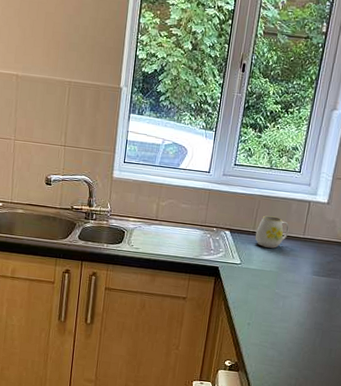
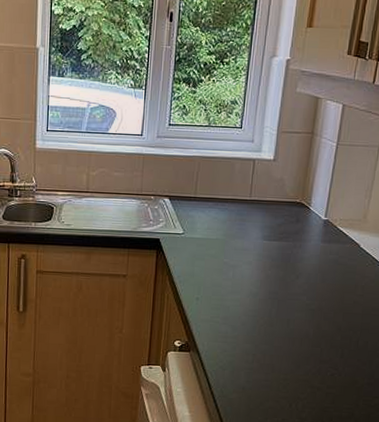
mug: present [255,215,290,248] -> none [197,178,234,214]

